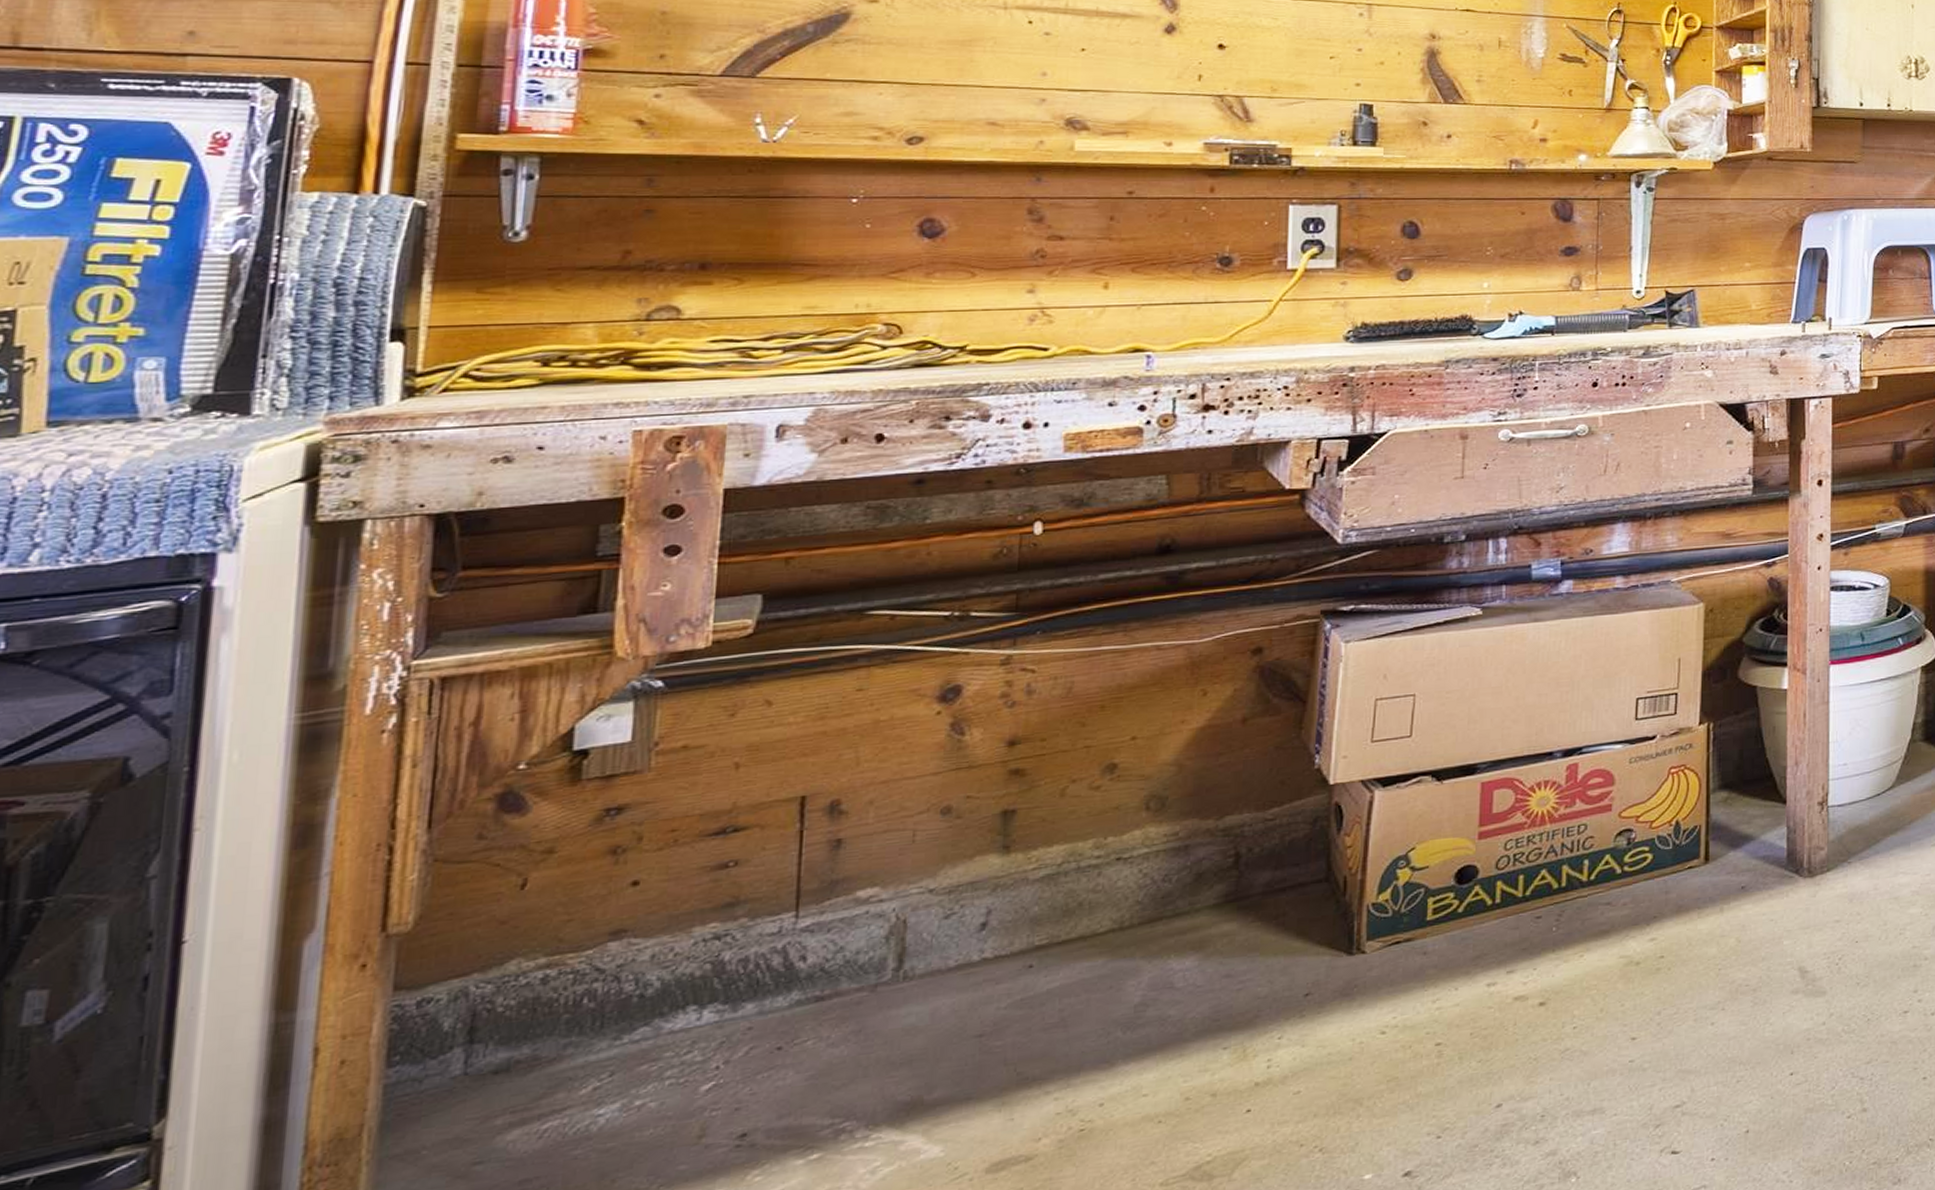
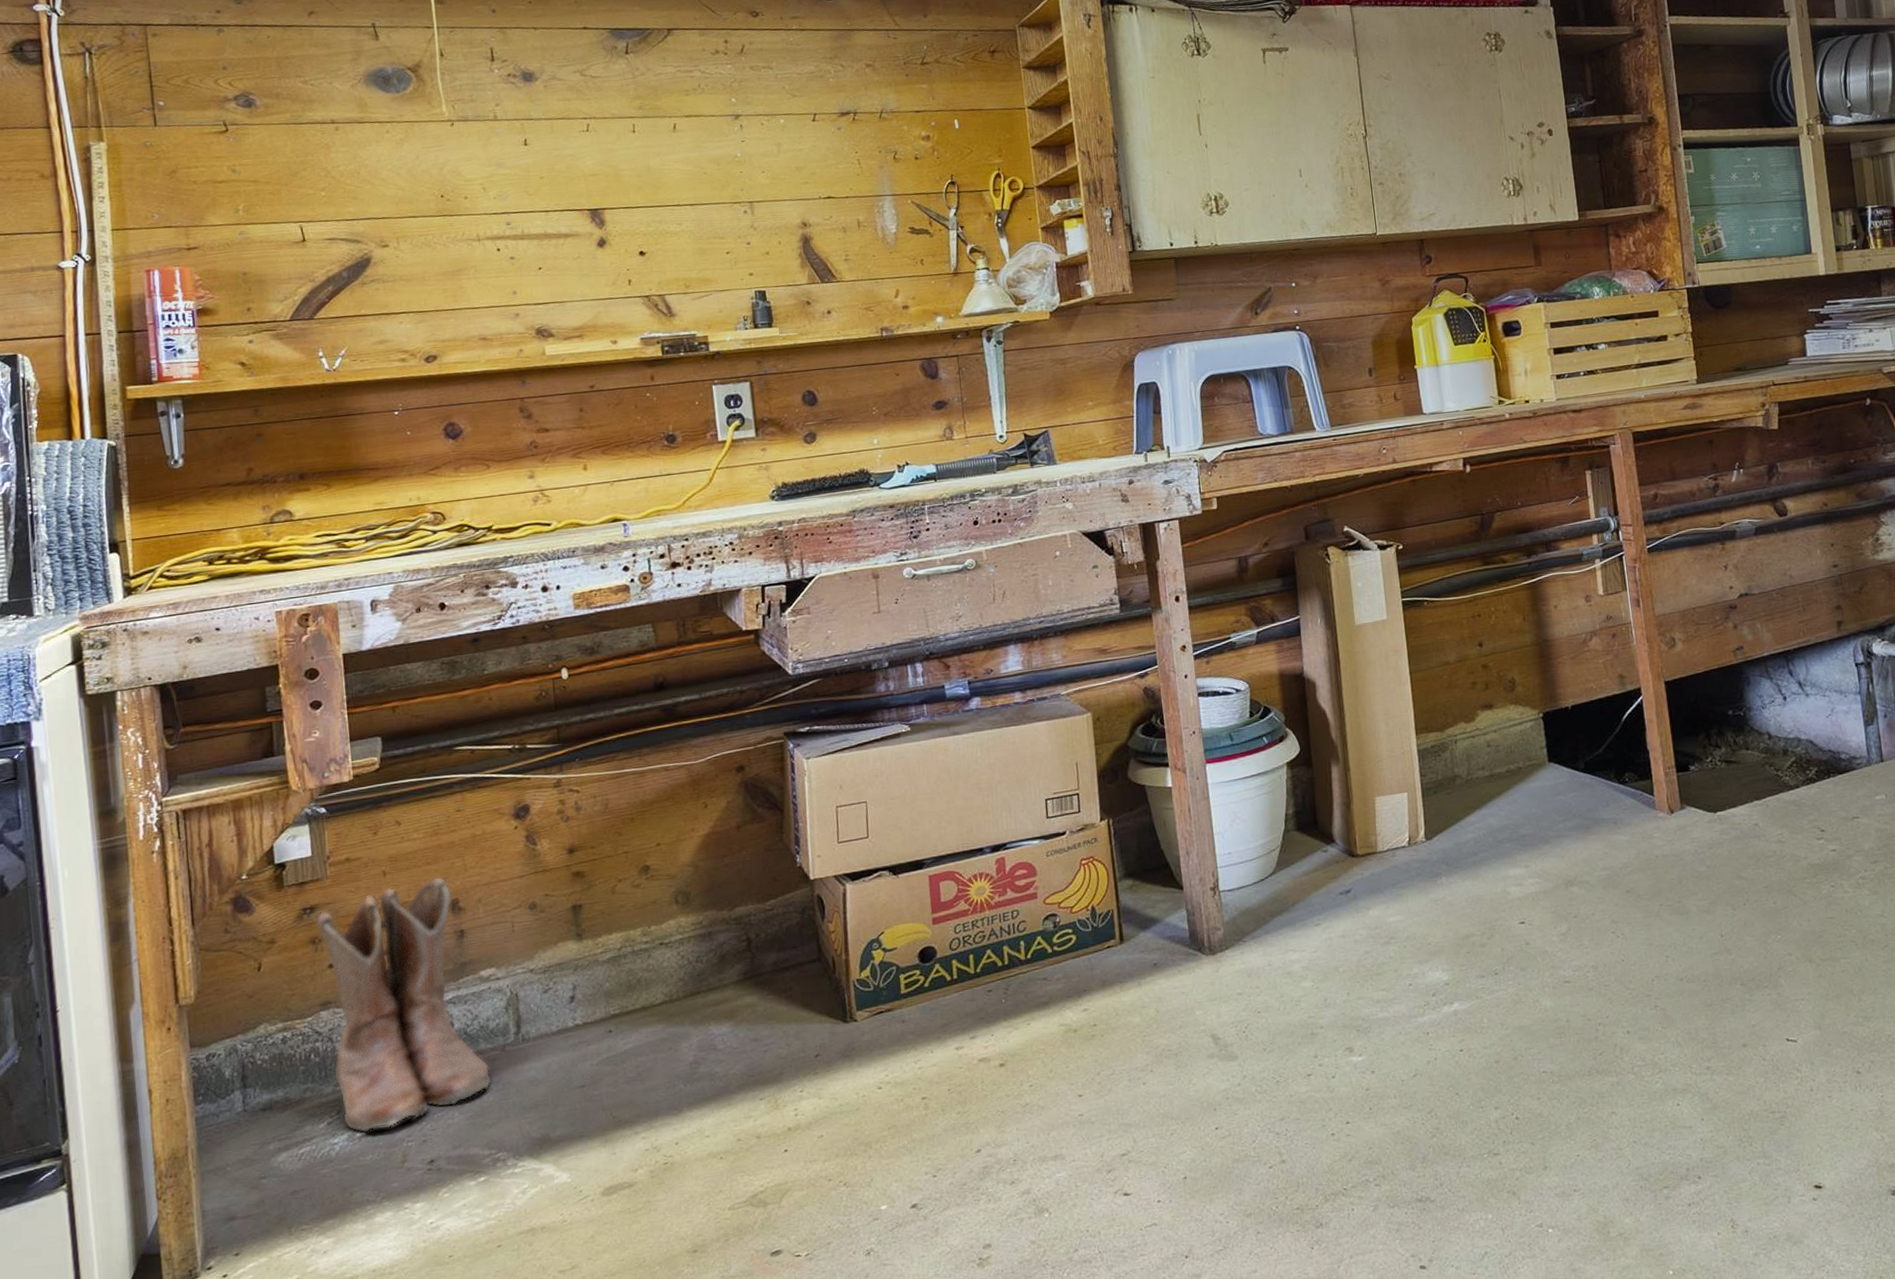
boots: none [613,771,851,1100] -> present [314,876,492,1133]

